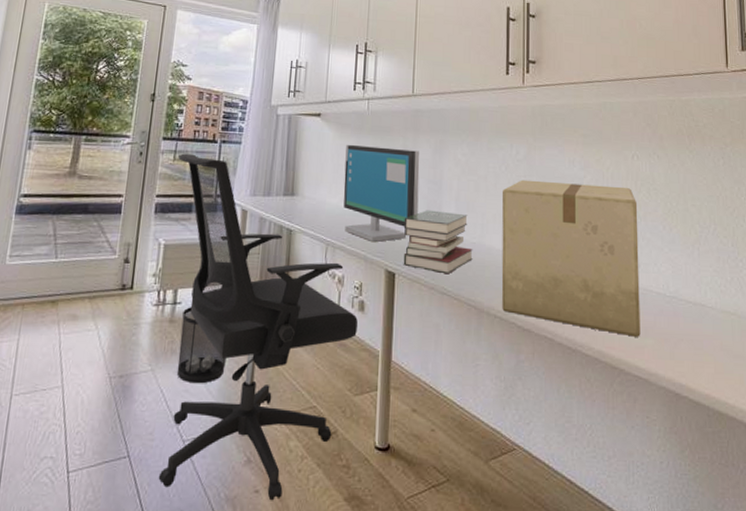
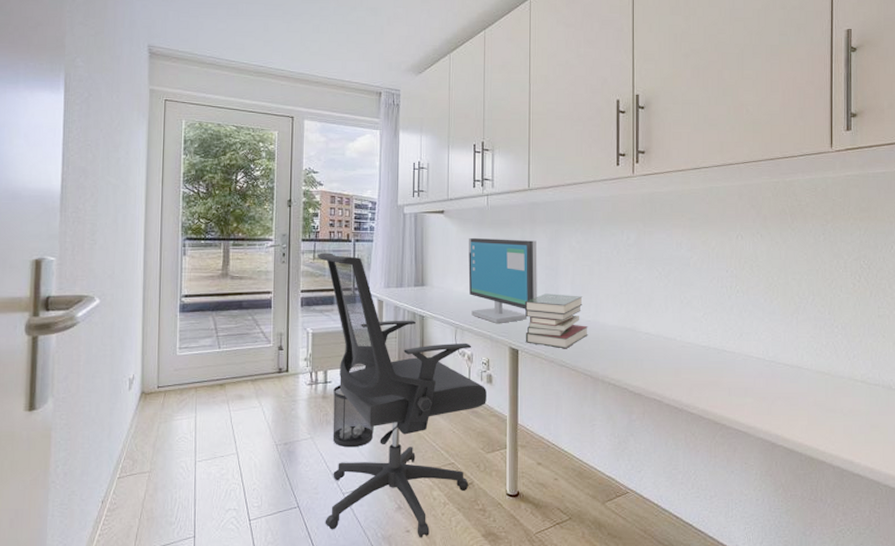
cardboard box: present [501,179,641,337] -> none [614,262,741,397]

